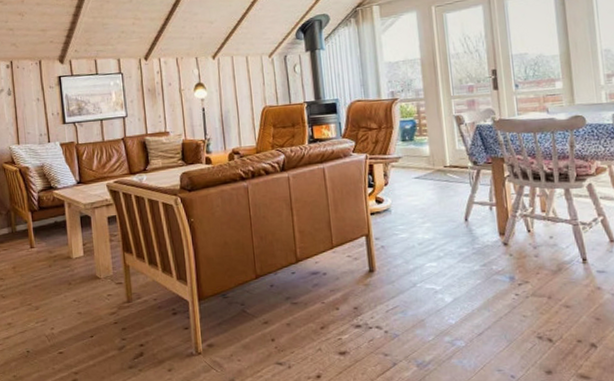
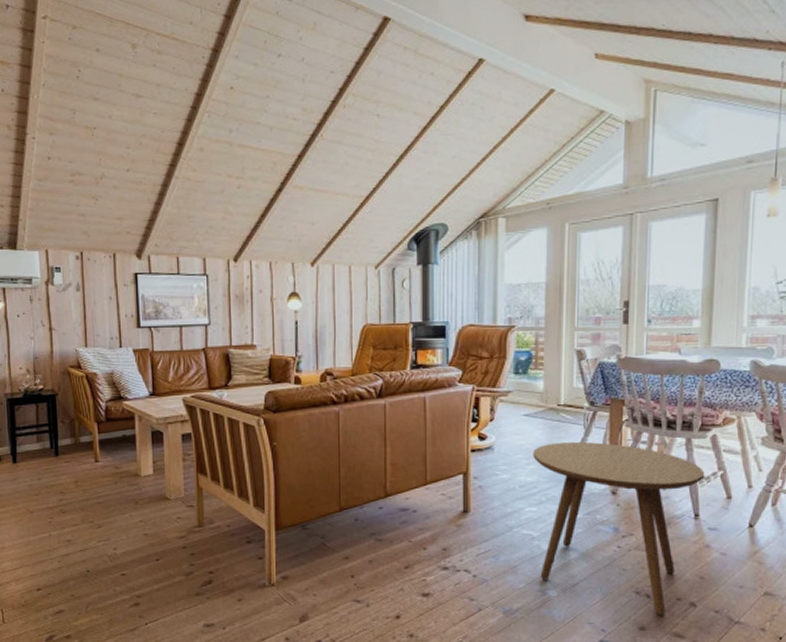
side table: none [427,198,587,359] -> present [533,442,705,616]

